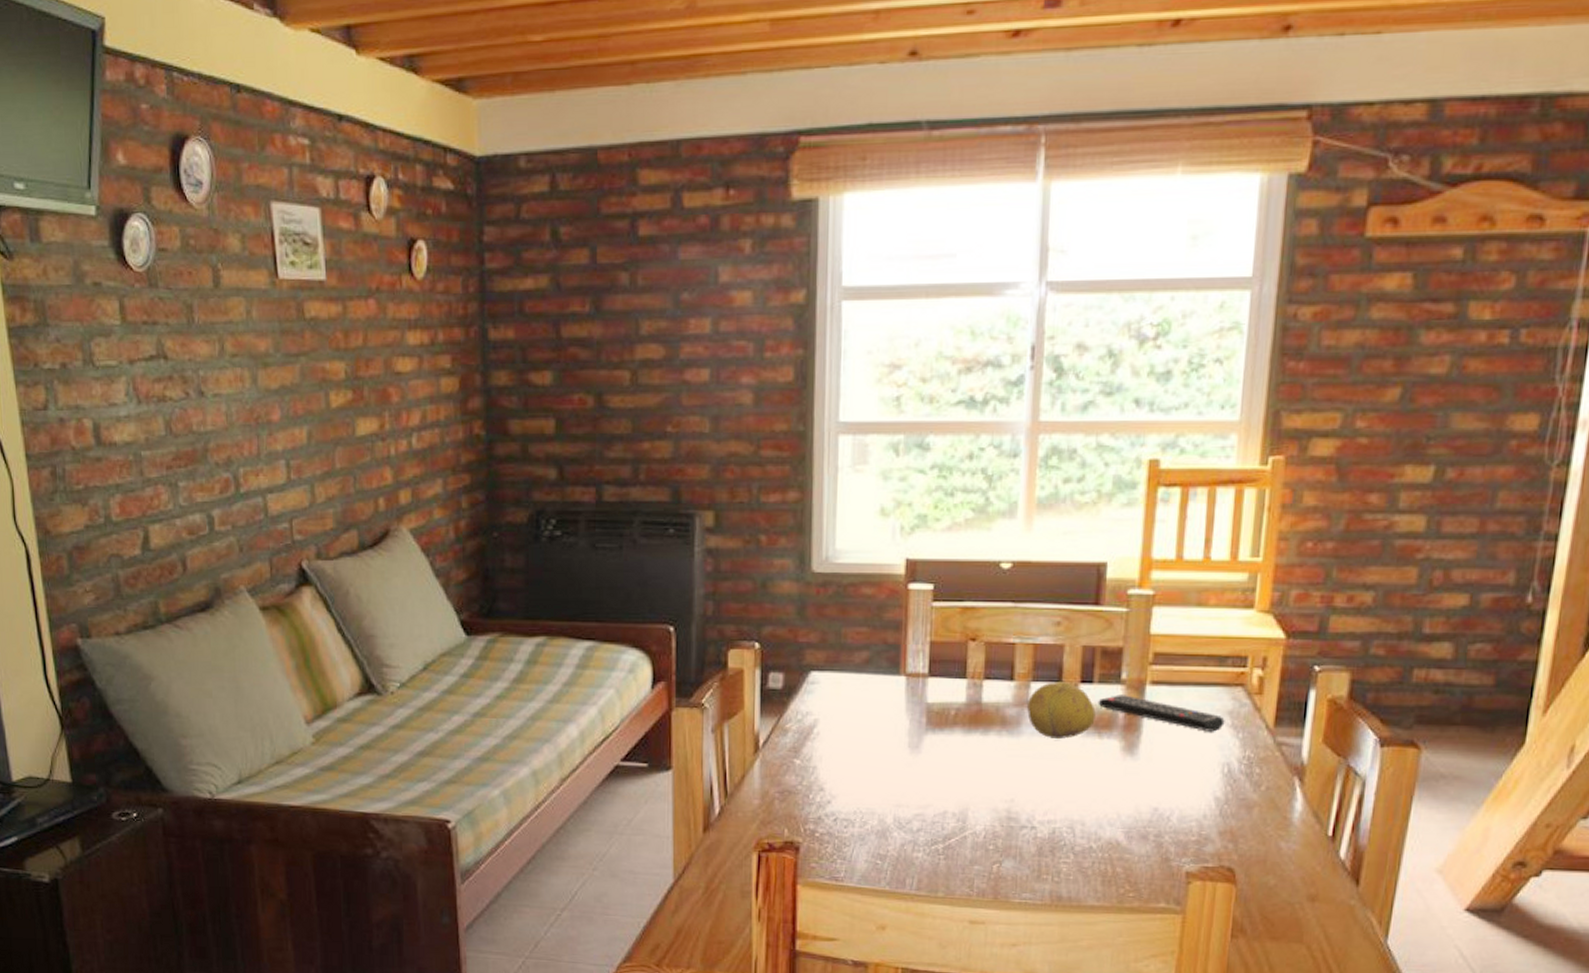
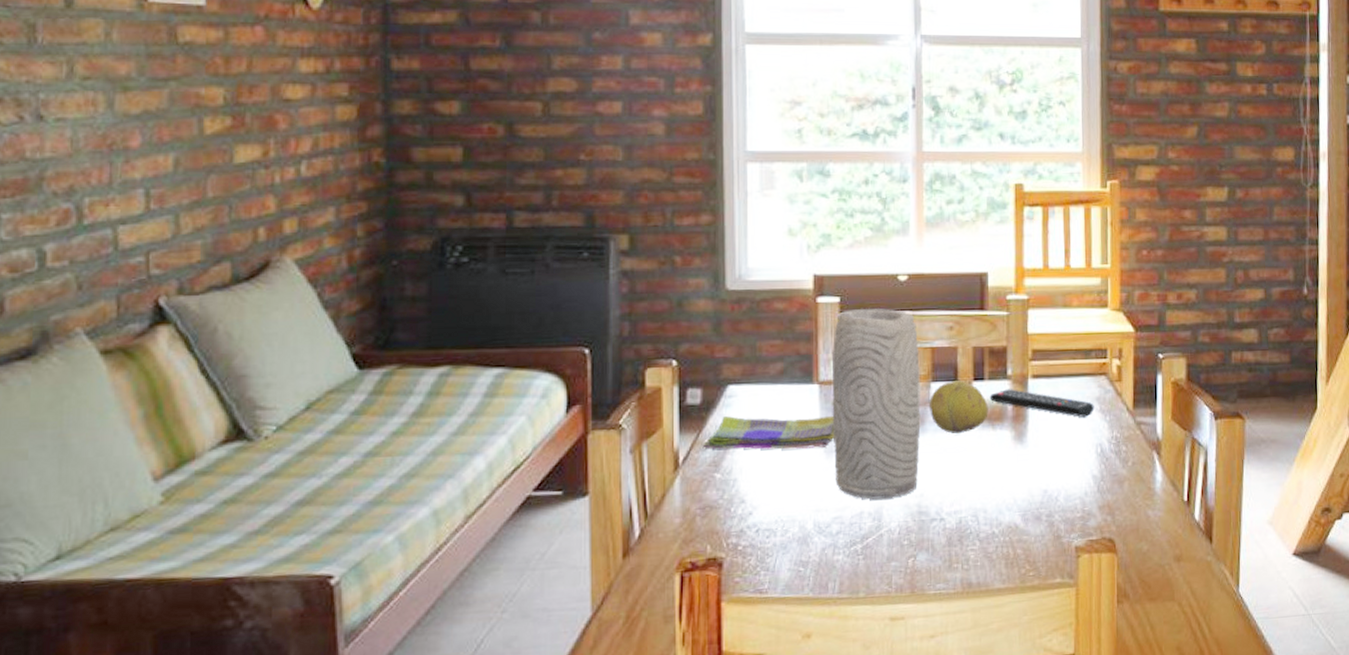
dish towel: none [783,703,921,742] -> present [702,415,835,450]
vase: none [918,598,1020,801] -> present [831,308,921,500]

